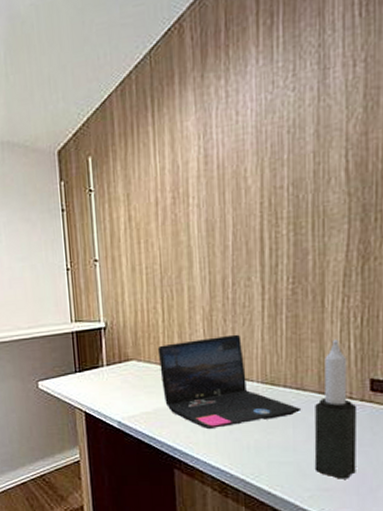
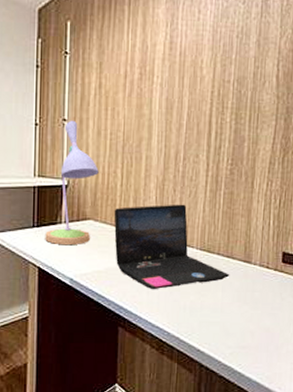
desk lamp: none [88,259,137,388] -> present [45,120,99,245]
candle: present [314,339,358,479] -> none [236,216,272,338]

